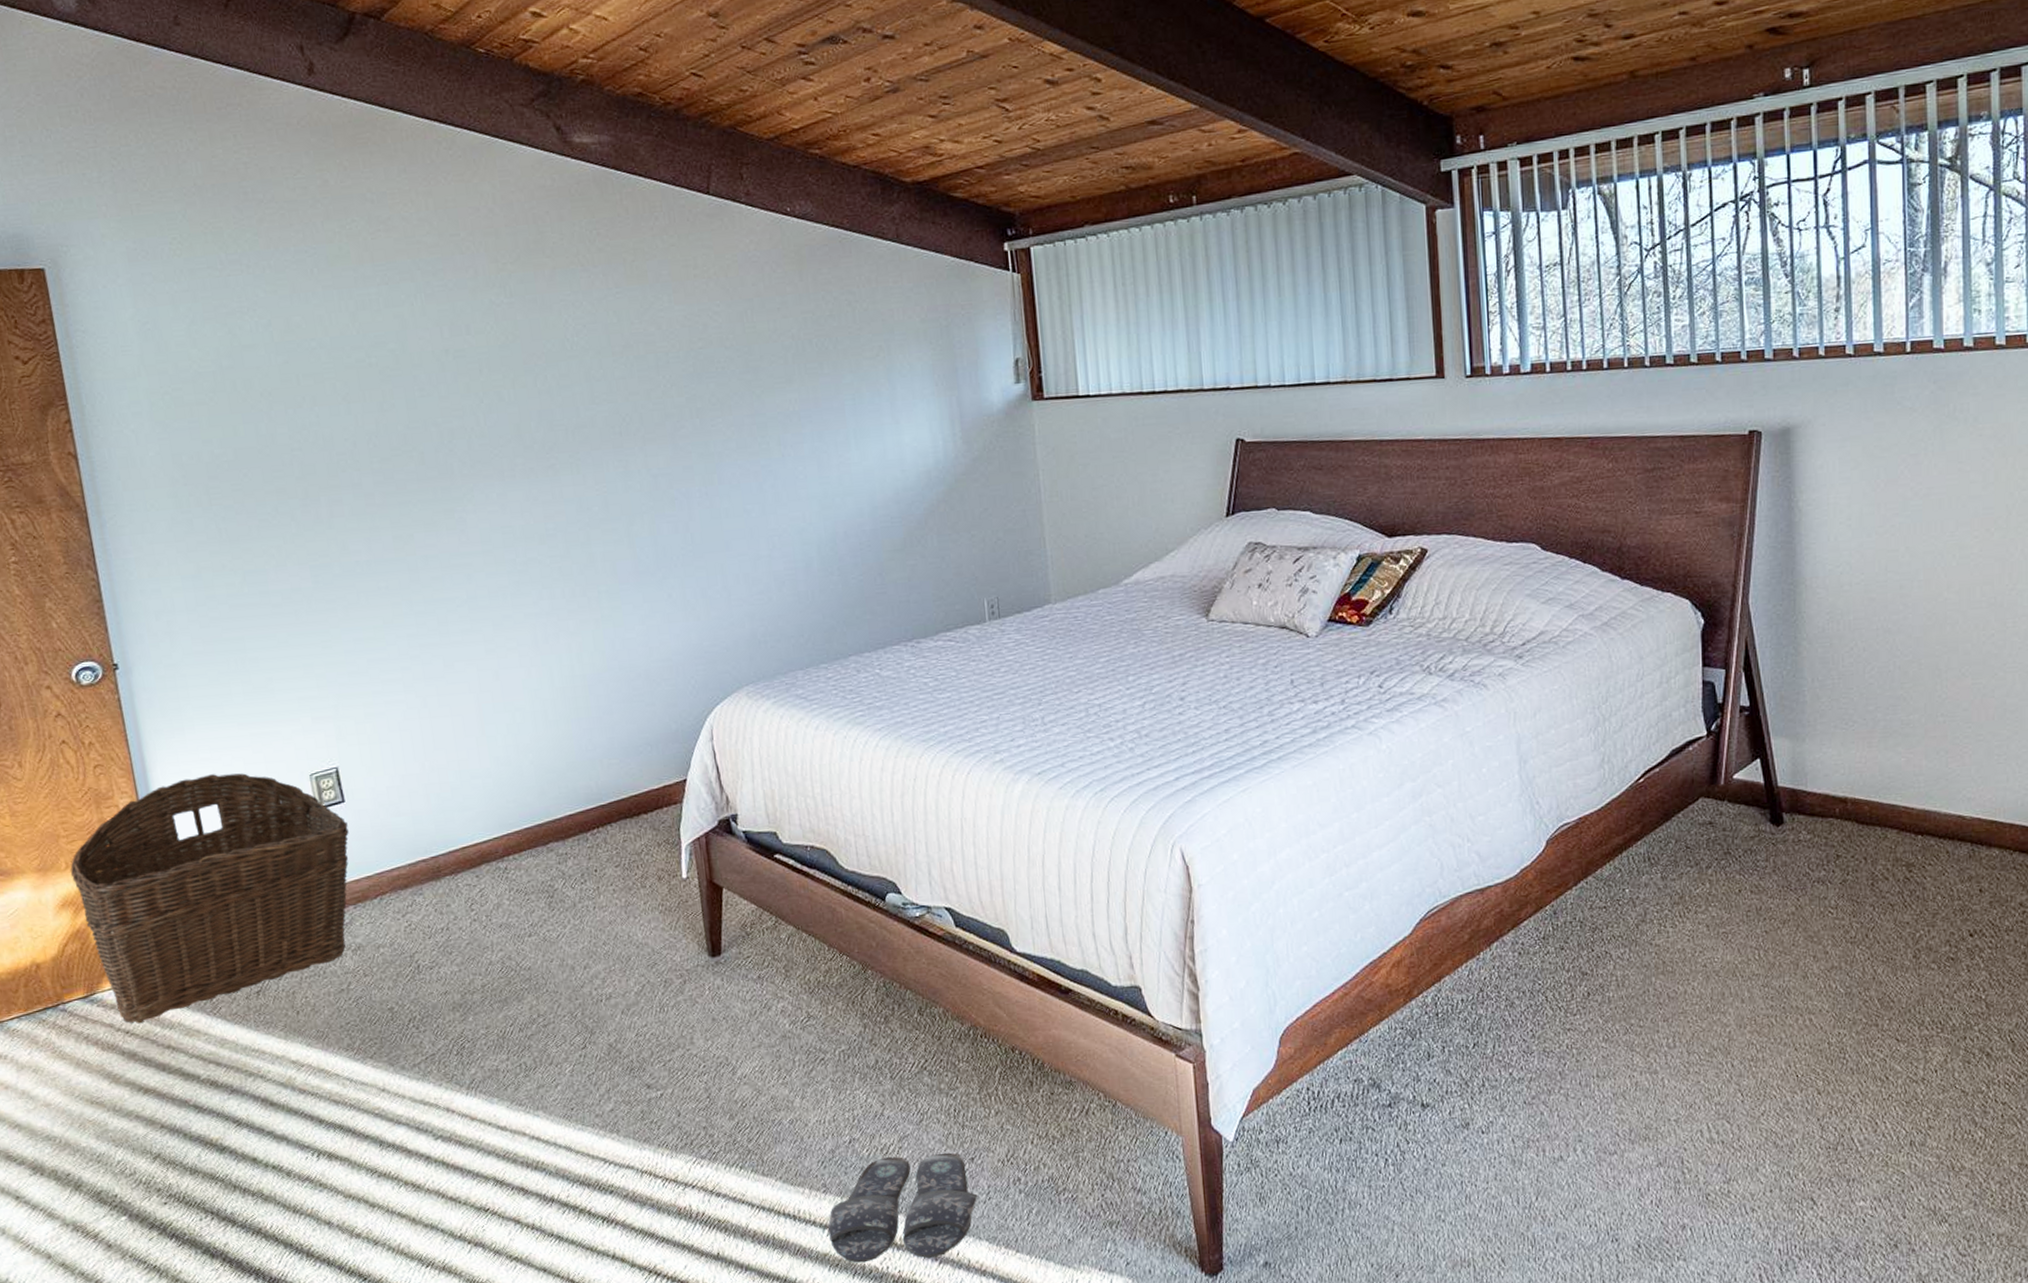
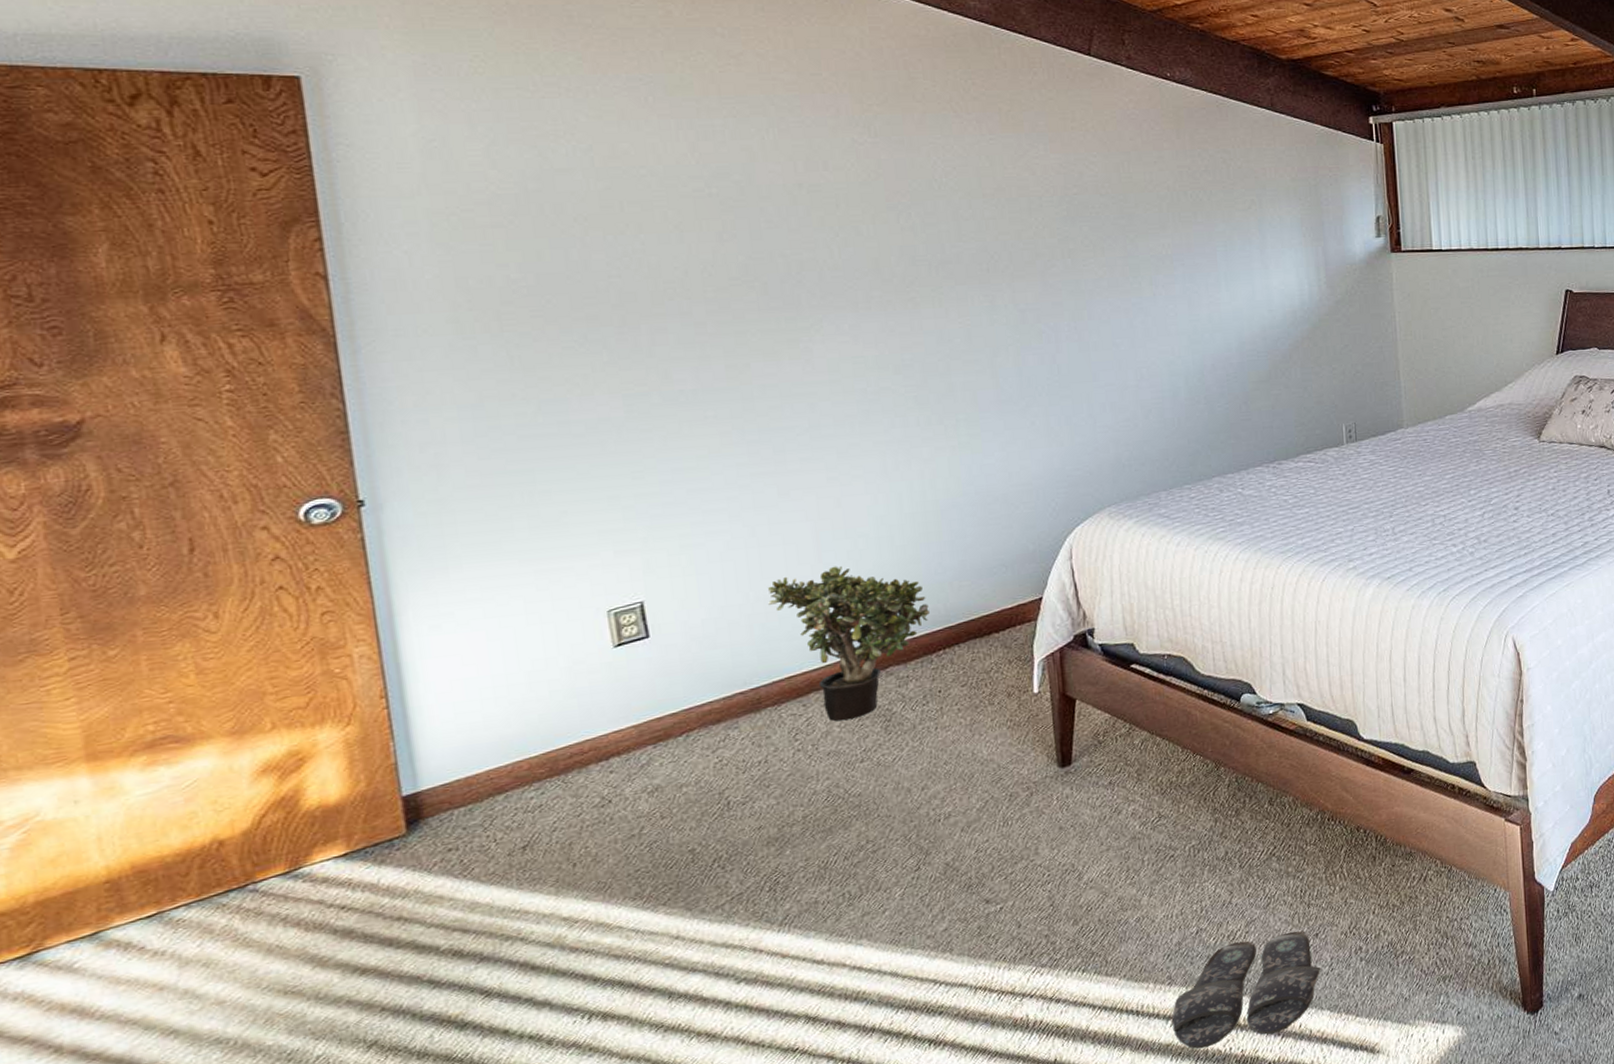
wicker basket: present [70,773,349,1023] -> none [278,612,652,897]
potted plant: none [441,739,583,894] -> present [768,566,929,722]

